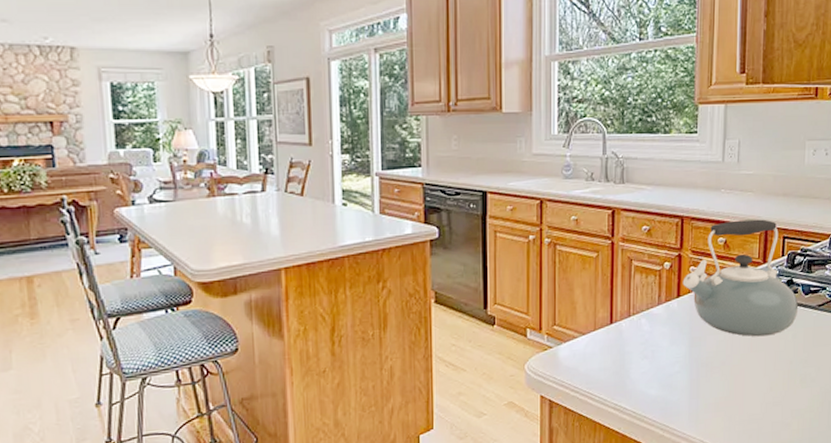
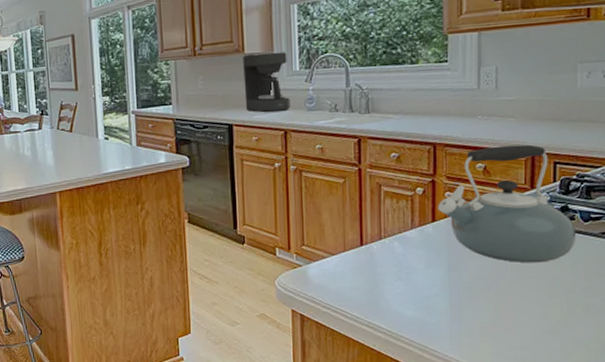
coffee maker: none [500,113,546,179] -> present [243,52,289,112]

